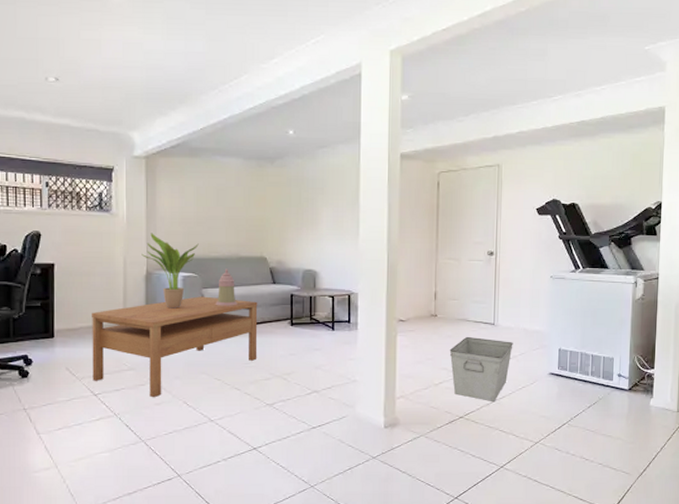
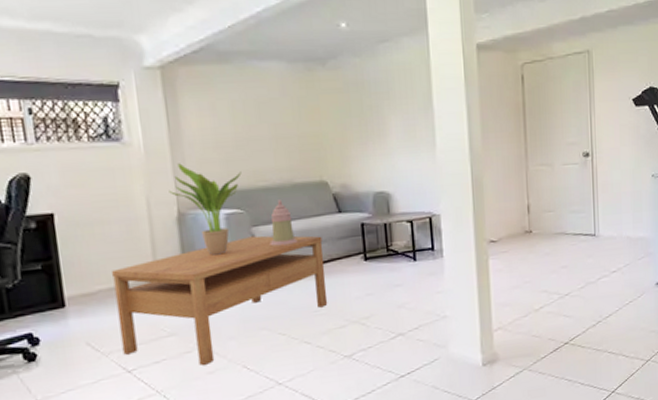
storage bin: present [449,336,513,401] -> none [548,251,617,322]

